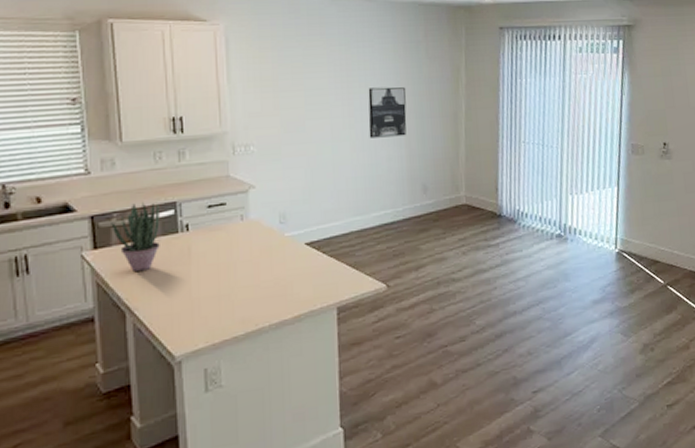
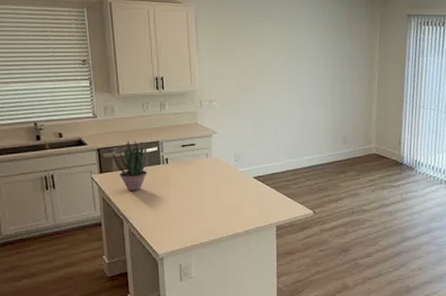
wall art: present [368,86,407,138] -> none [303,60,333,100]

